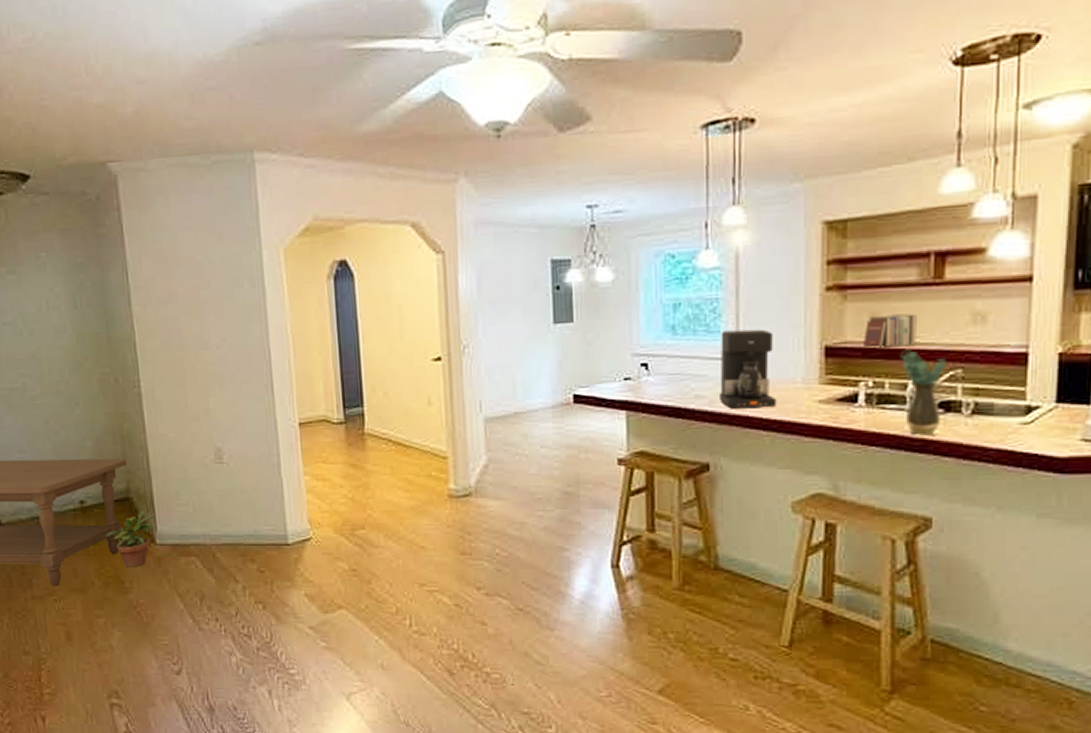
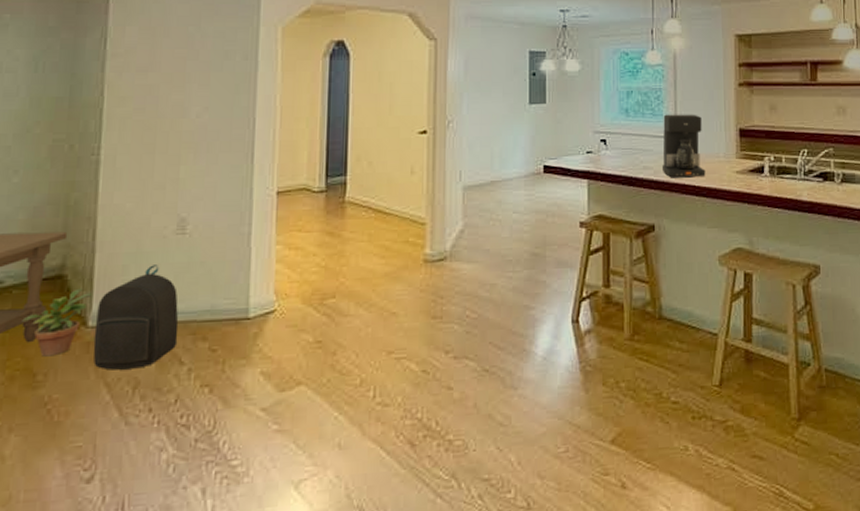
backpack: none [161,491,231,583] -> present [93,265,179,370]
books: present [863,313,917,348] -> none [766,106,802,131]
vase: present [900,348,946,436] -> none [791,132,822,199]

